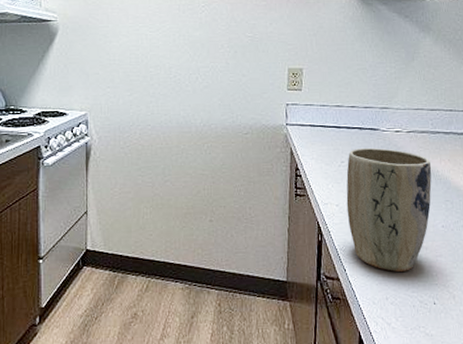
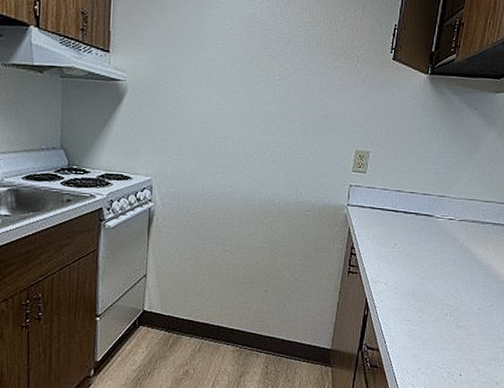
plant pot: present [346,148,432,272] -> none [393,233,477,346]

